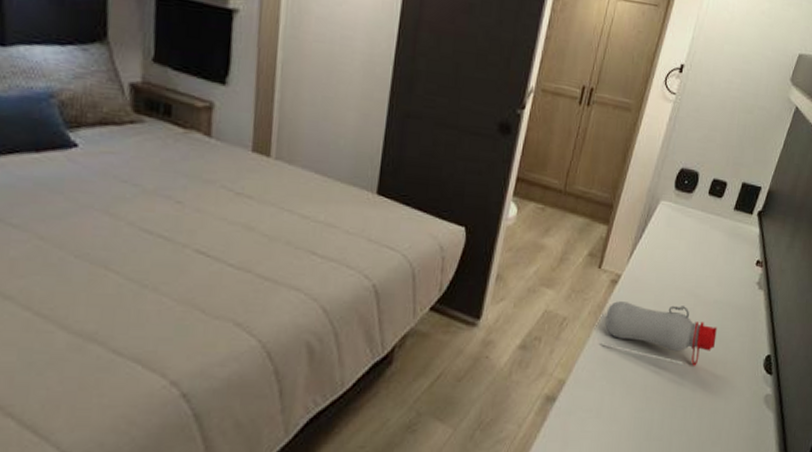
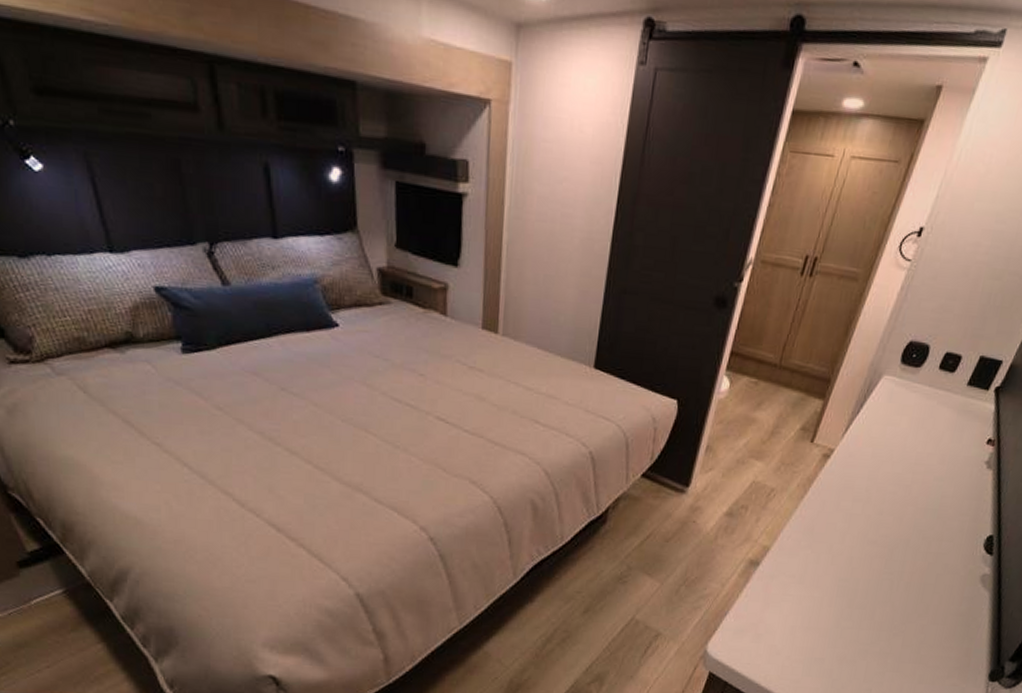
water bottle: present [601,301,717,366] -> none [808,475,935,542]

